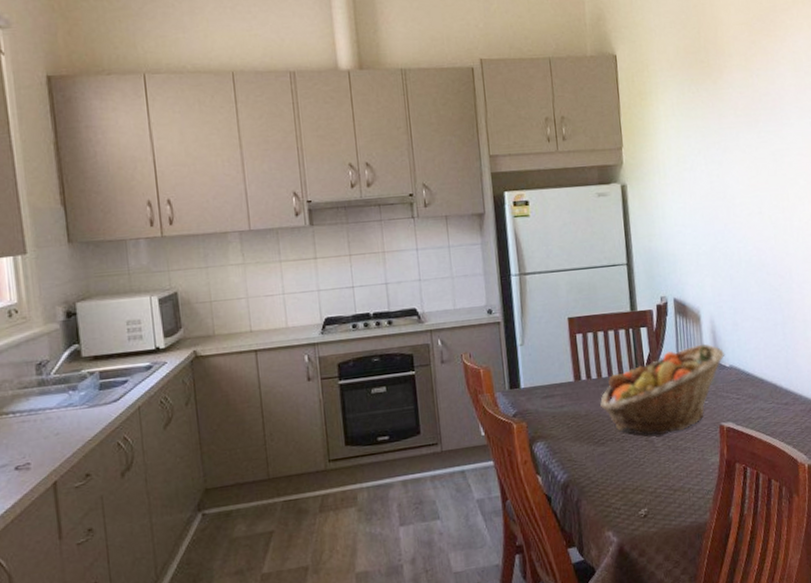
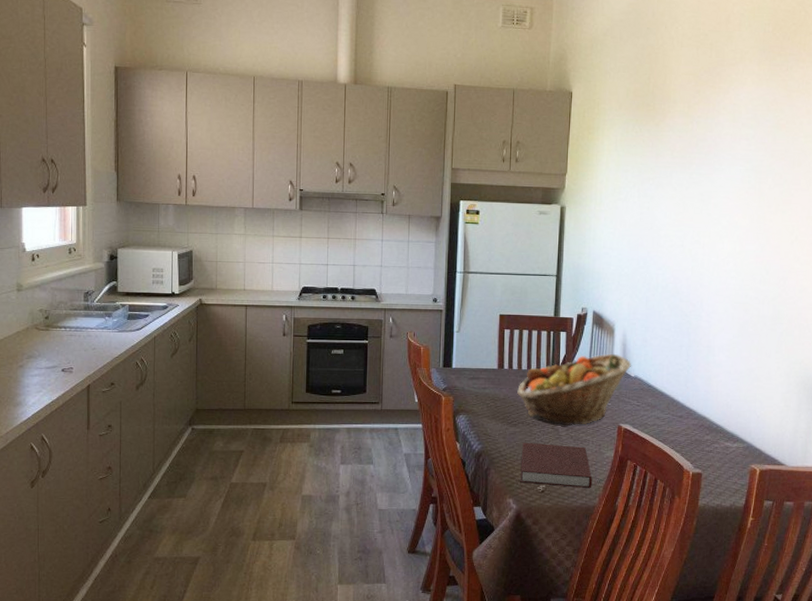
notebook: none [614,456,700,510] -> present [520,442,593,489]

